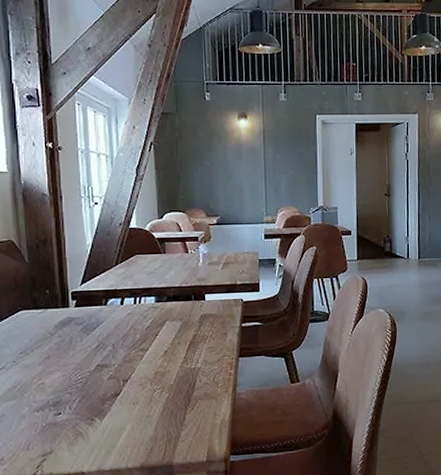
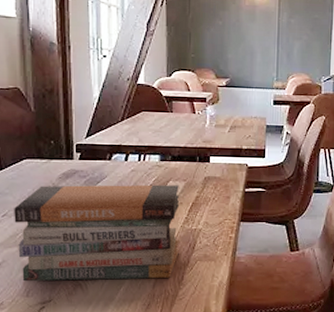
book stack: none [11,325,179,435] -> present [14,184,180,282]

